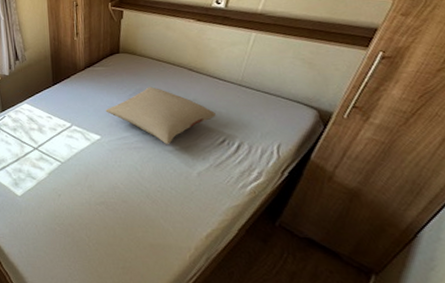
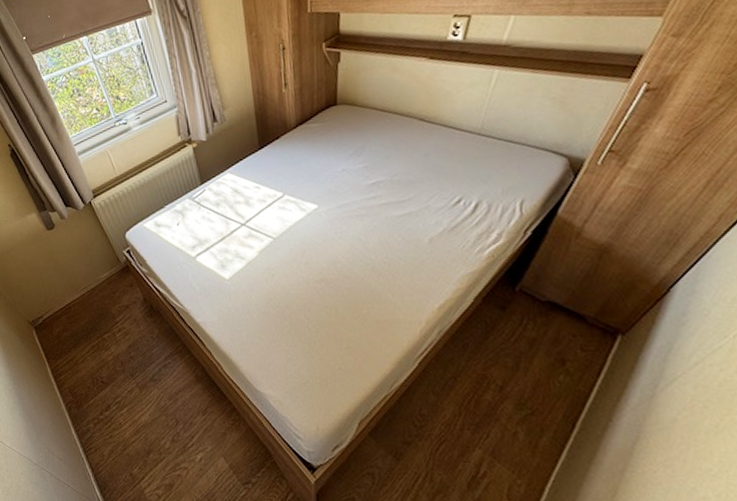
pillow: present [105,87,216,144] -> none [322,143,451,209]

